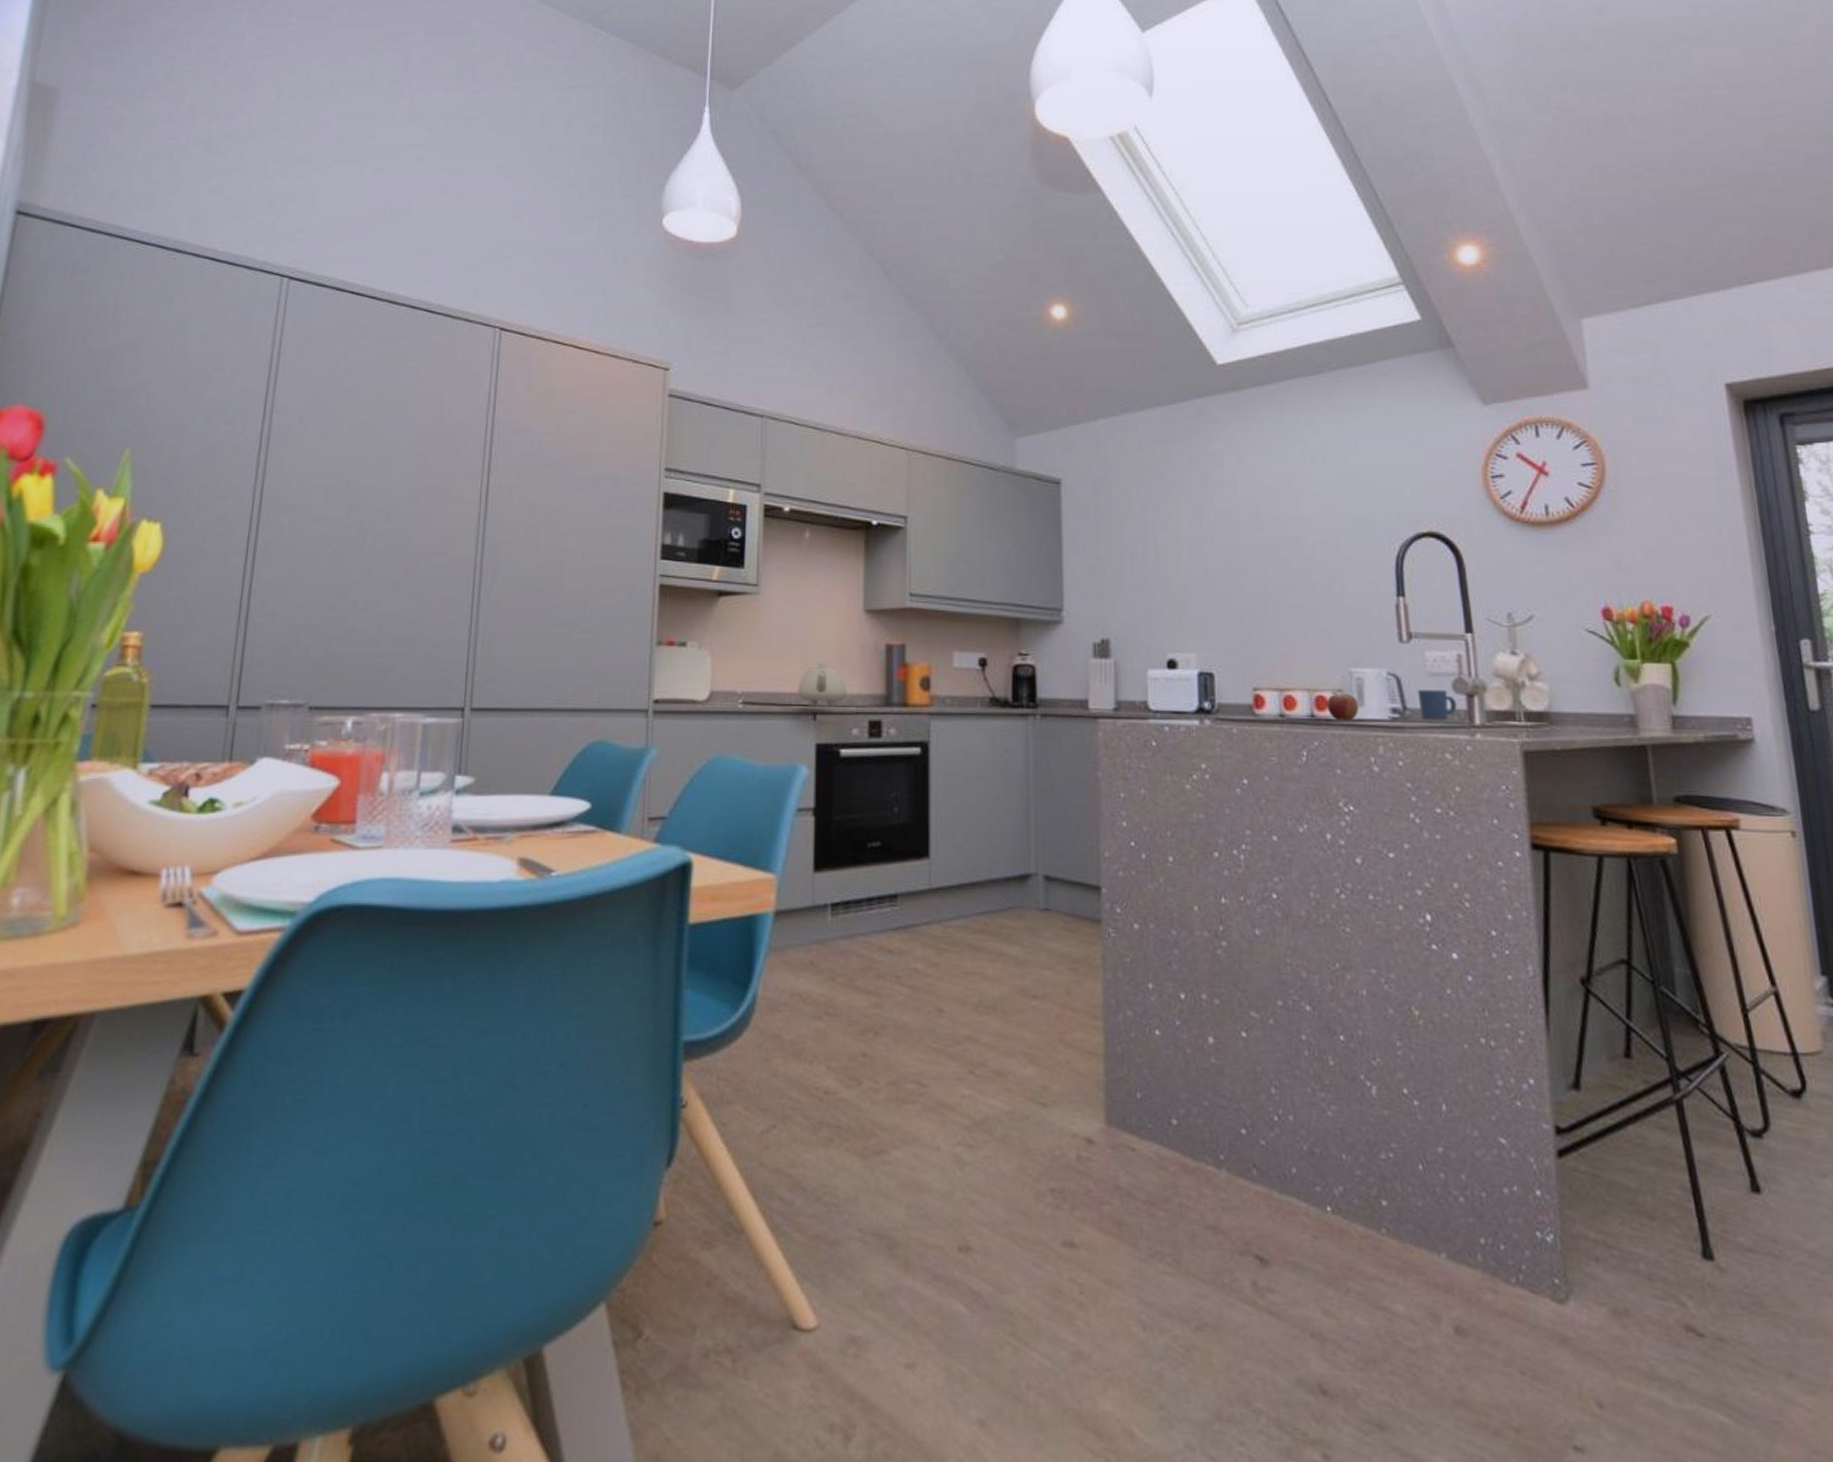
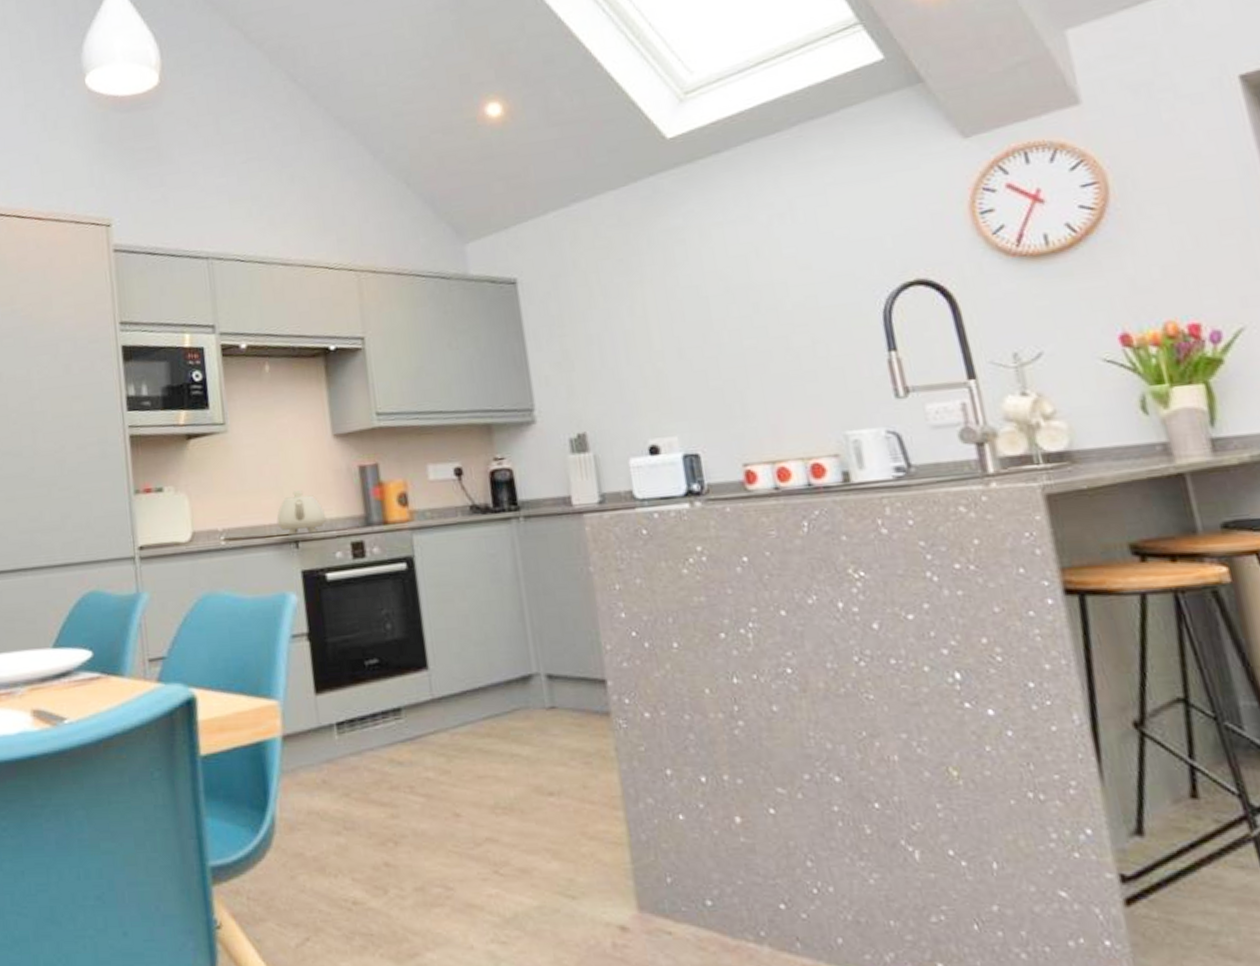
fruit: present [1326,691,1359,721] -> none [823,457,860,487]
mug: present [1417,690,1457,722] -> none [921,442,967,476]

